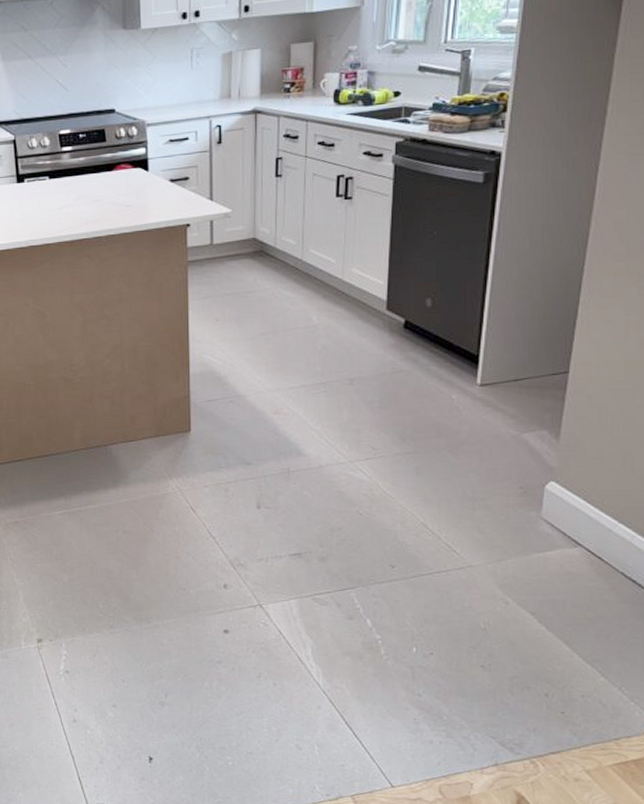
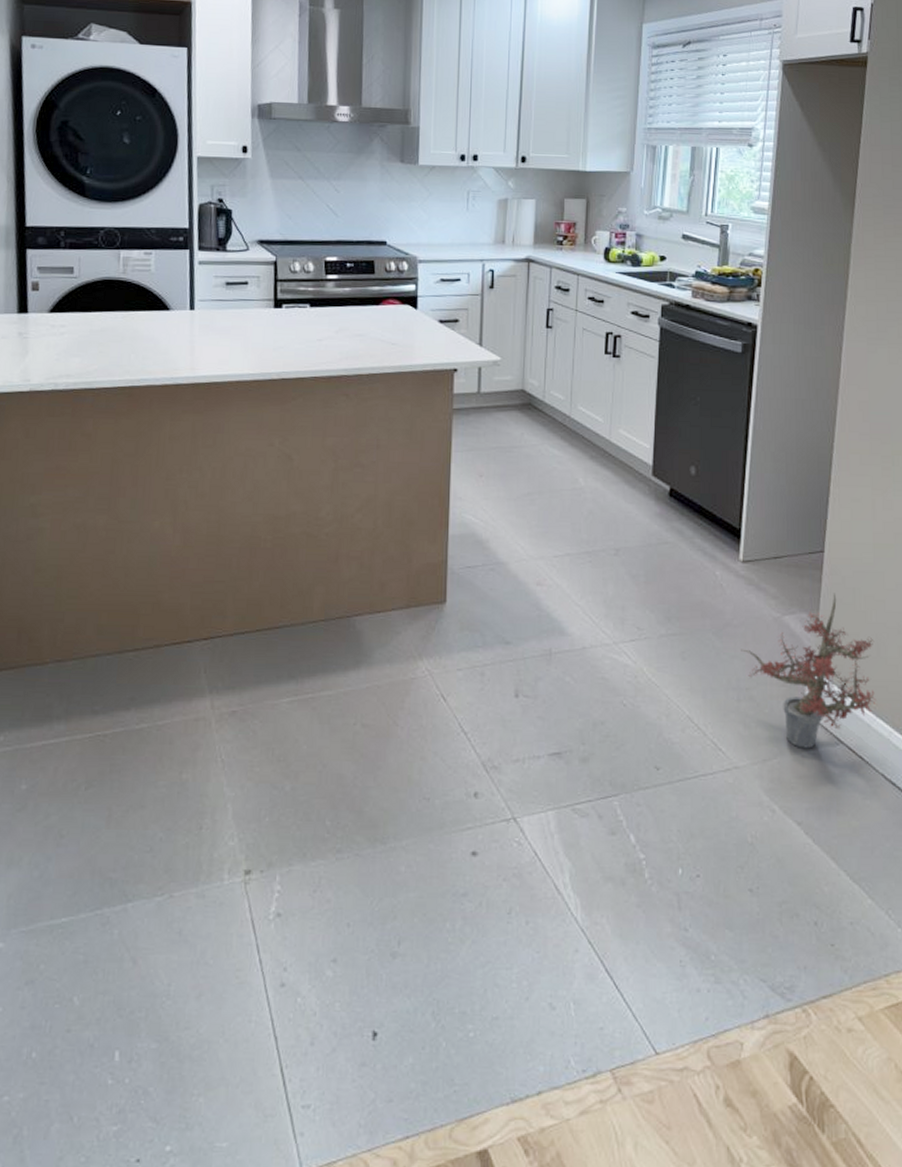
potted plant: none [477,410,620,550] -> present [741,593,876,749]

